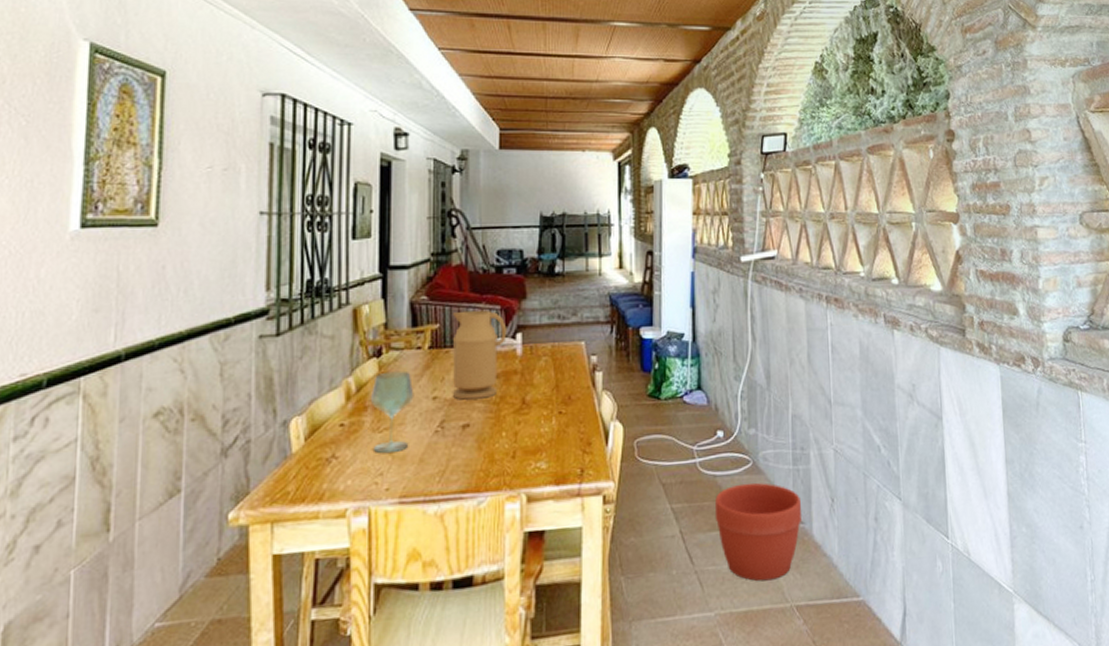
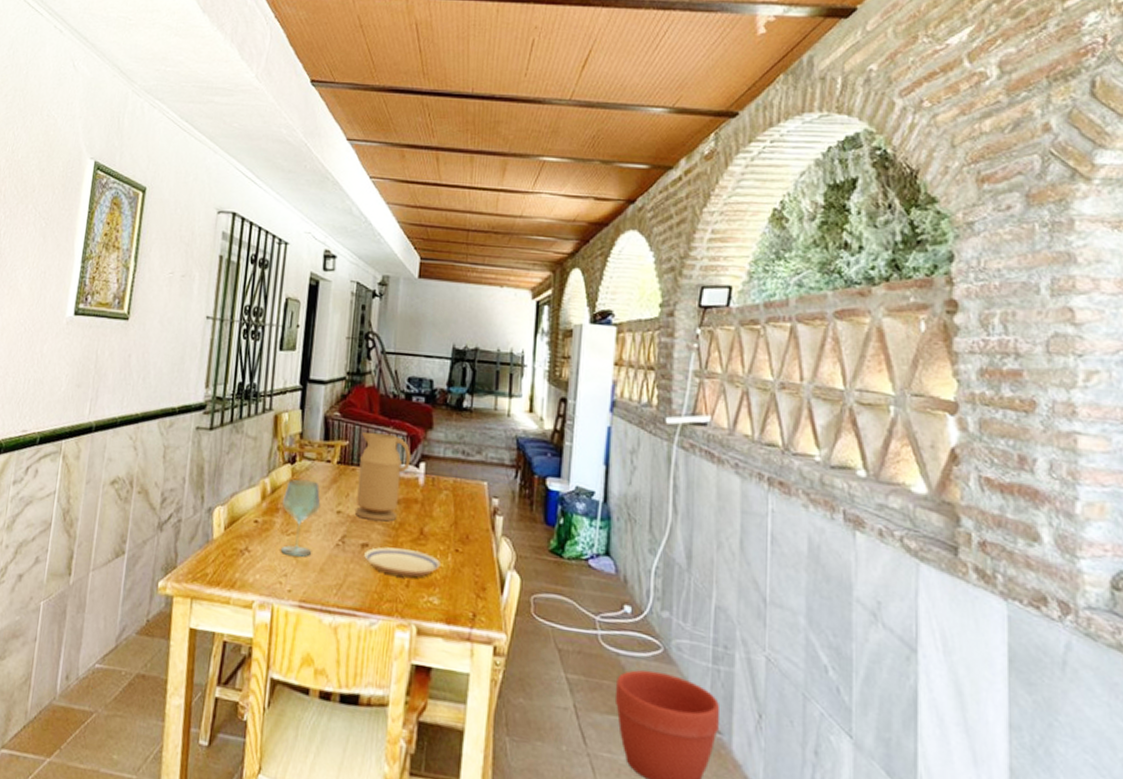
plate: none [466,420,545,451] -> present [364,547,440,578]

